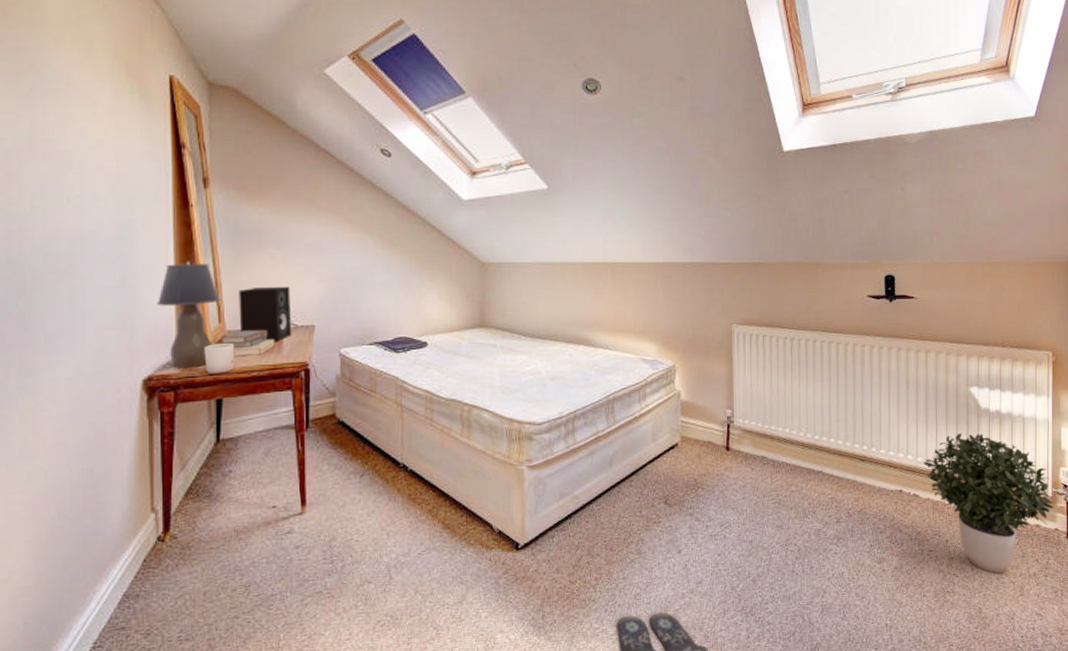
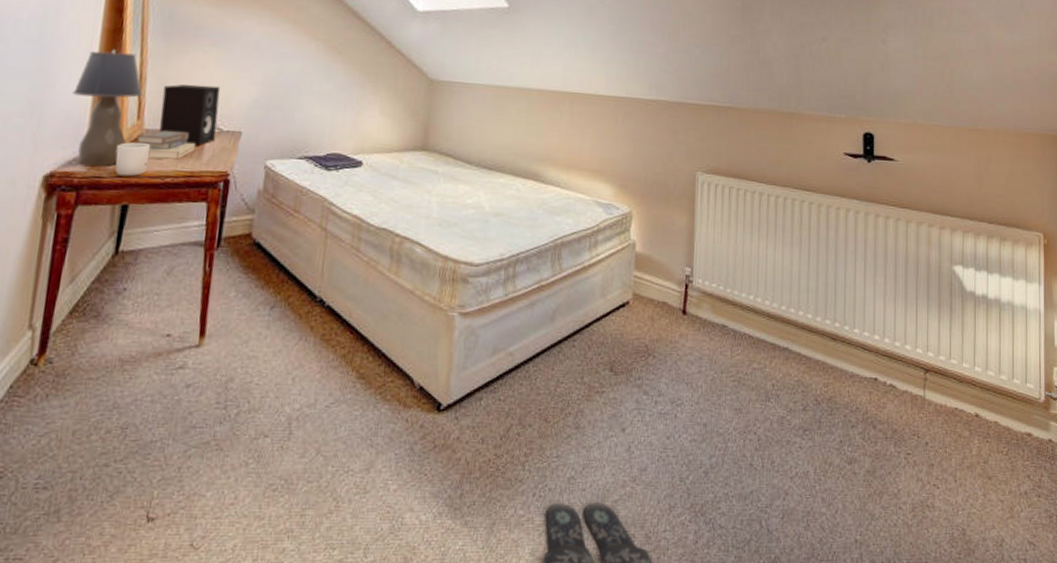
potted plant: present [923,432,1054,574] -> none [902,317,1047,489]

